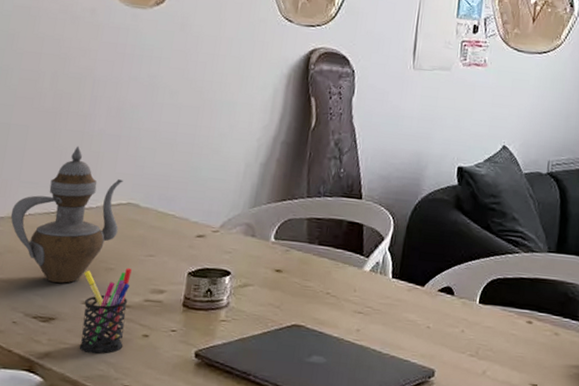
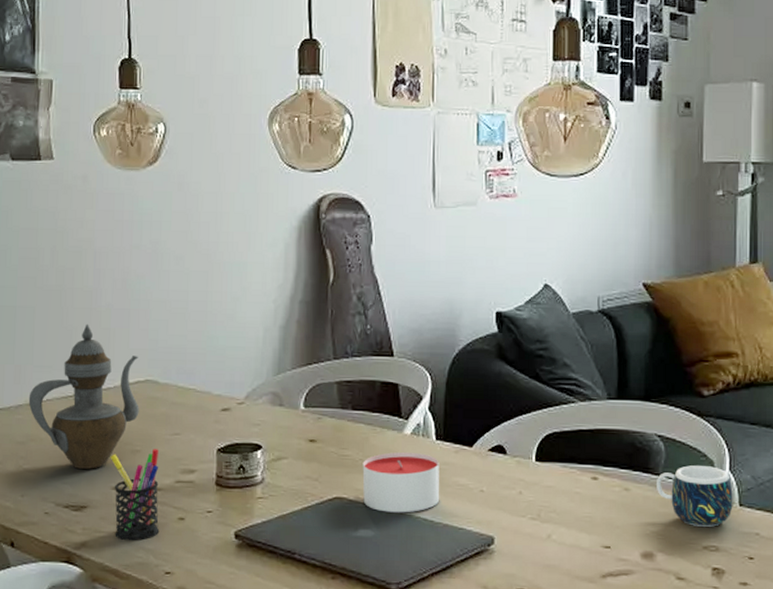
candle: none [319,286,393,343] -> present [362,452,440,513]

